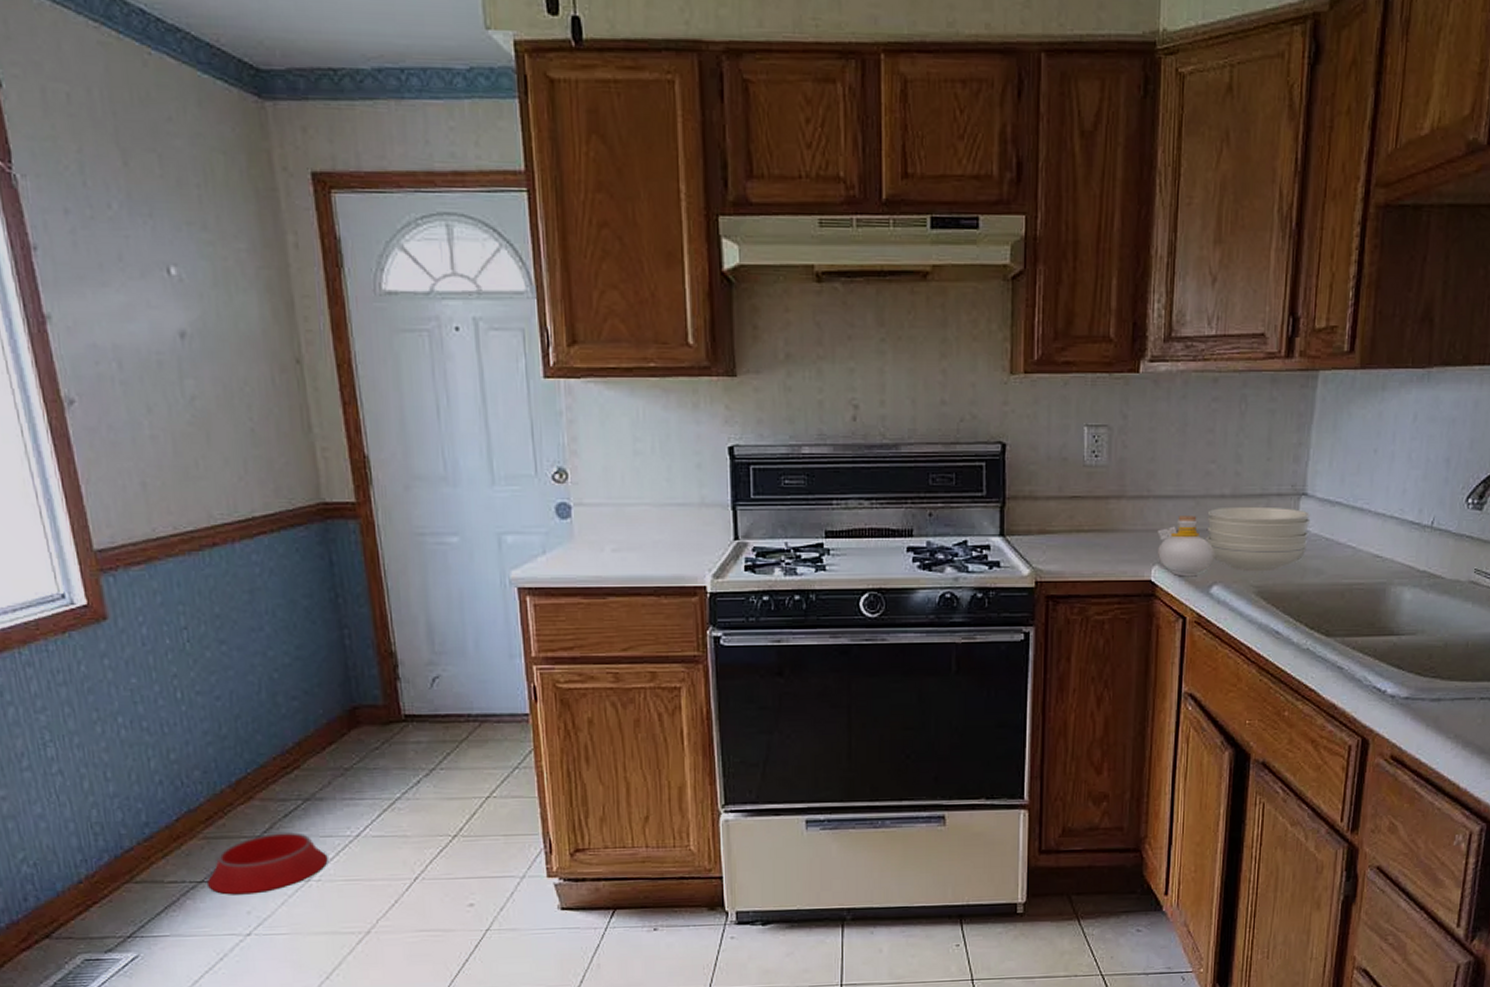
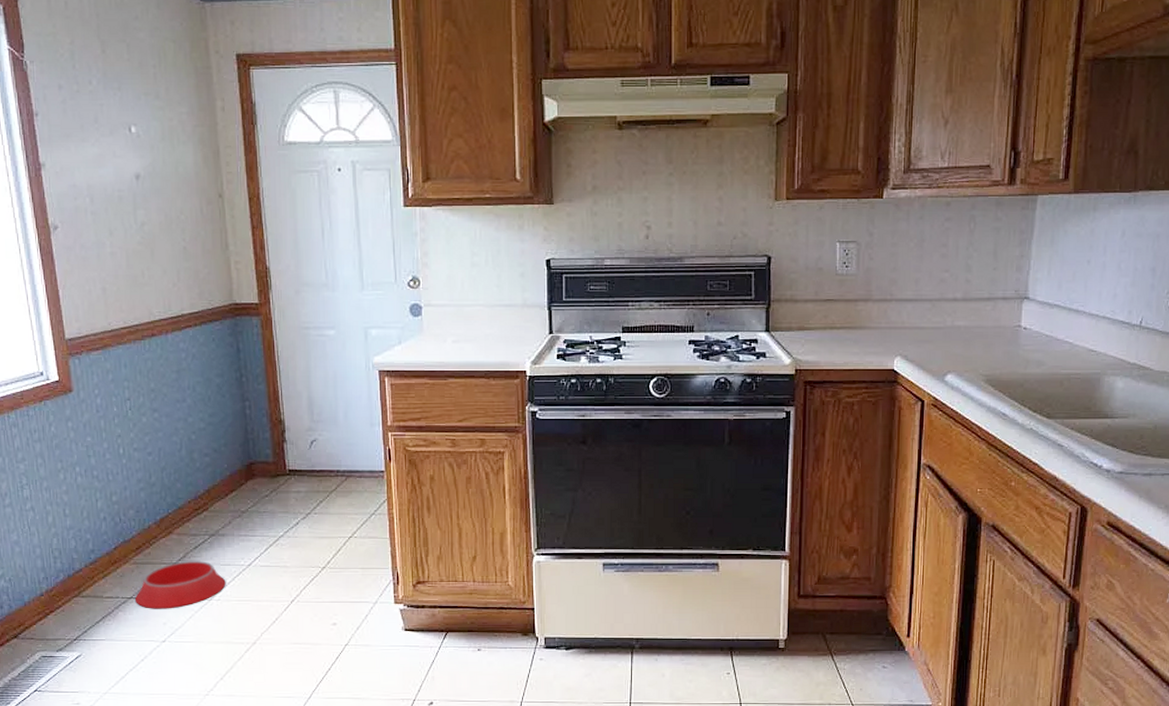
bottle: present [1157,515,1214,577] -> none [898,316,948,367]
bowl: present [1206,506,1311,572] -> none [941,308,1032,363]

